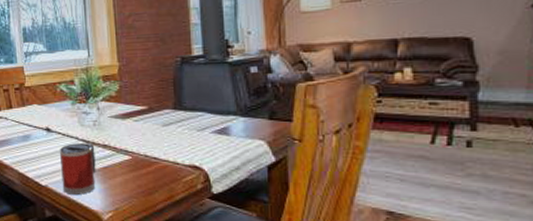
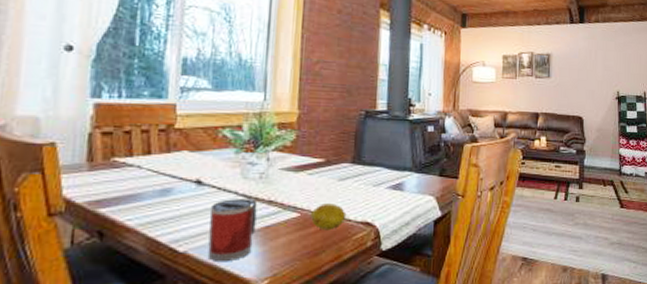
fruit: none [140,148,174,173] -> present [310,204,347,231]

